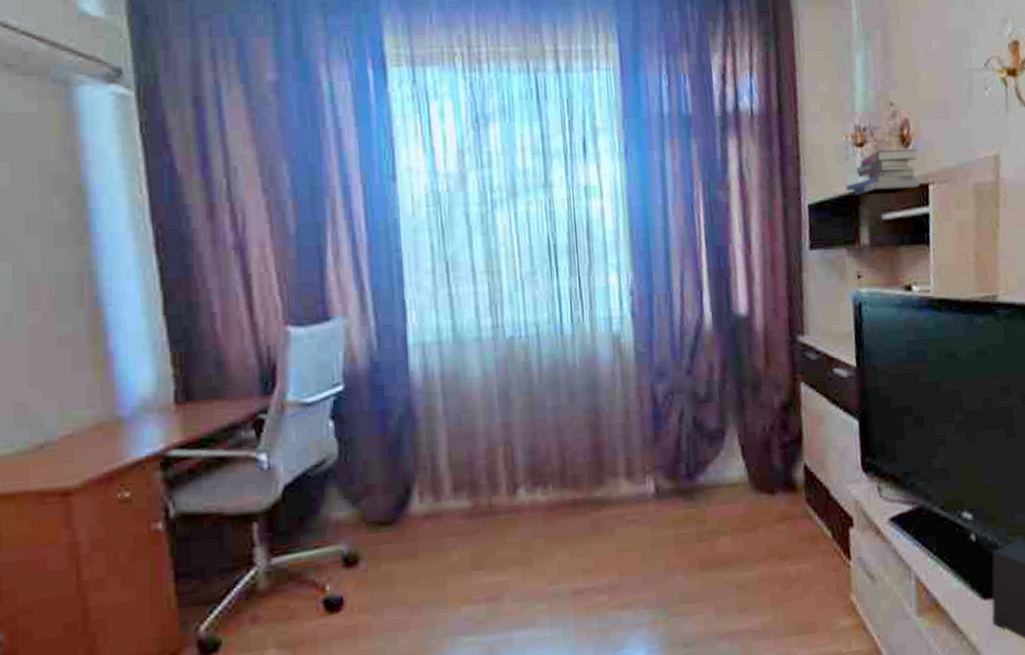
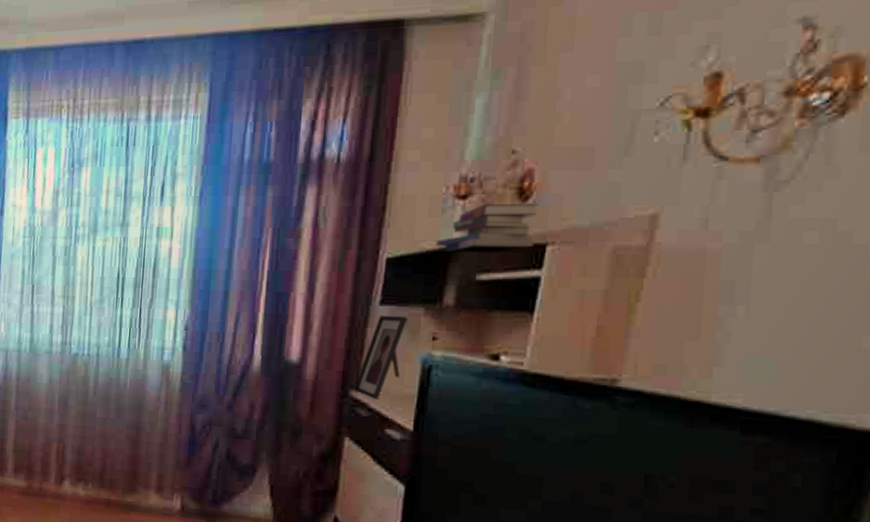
picture frame: none [800,259,837,343] -> present [353,316,408,401]

